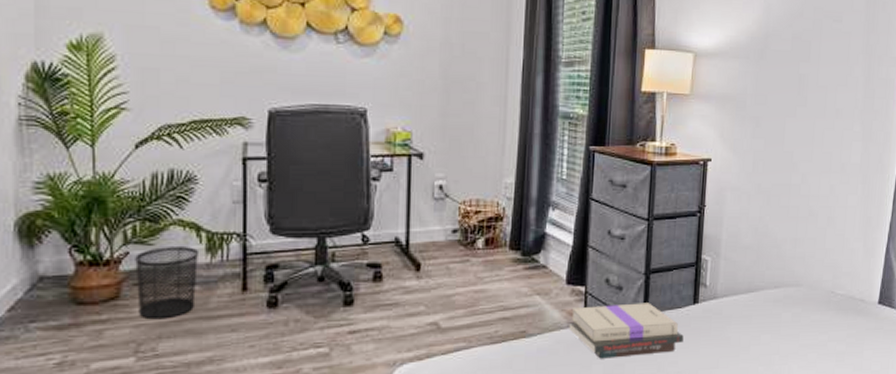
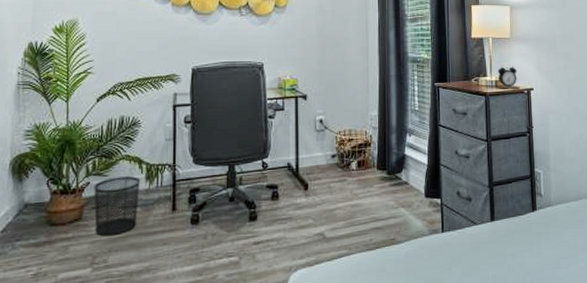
books: present [569,302,684,359] -> none [430,211,527,262]
alarm clock: none [667,128,695,159] -> present [497,65,520,89]

